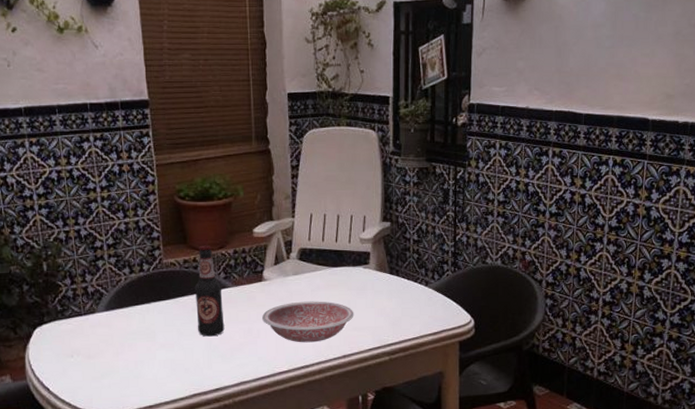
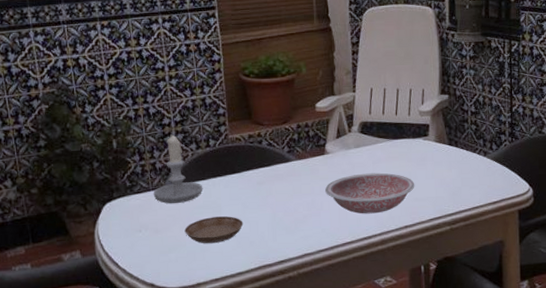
candle: none [85,258,137,330] -> present [153,134,203,204]
saucer: none [117,343,178,371] -> present [184,216,243,244]
bottle: present [194,245,225,337] -> none [259,120,289,210]

